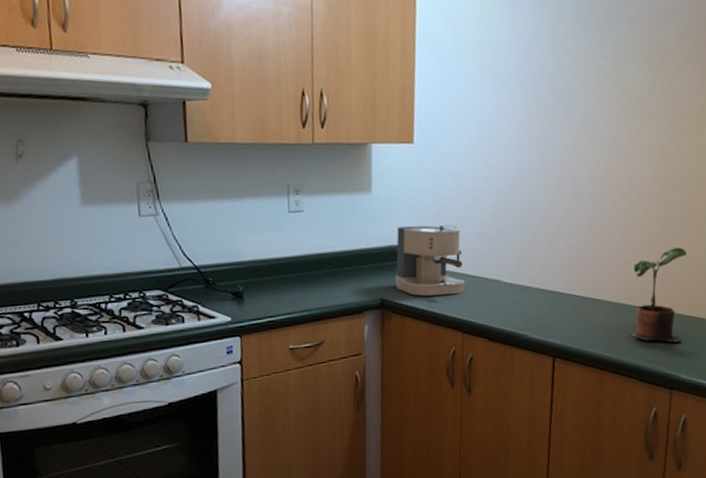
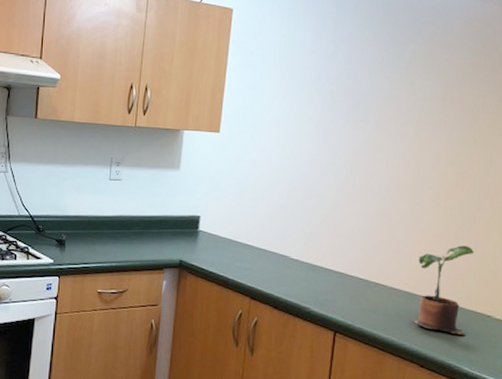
coffee maker: present [395,224,466,296] -> none [194,200,256,264]

